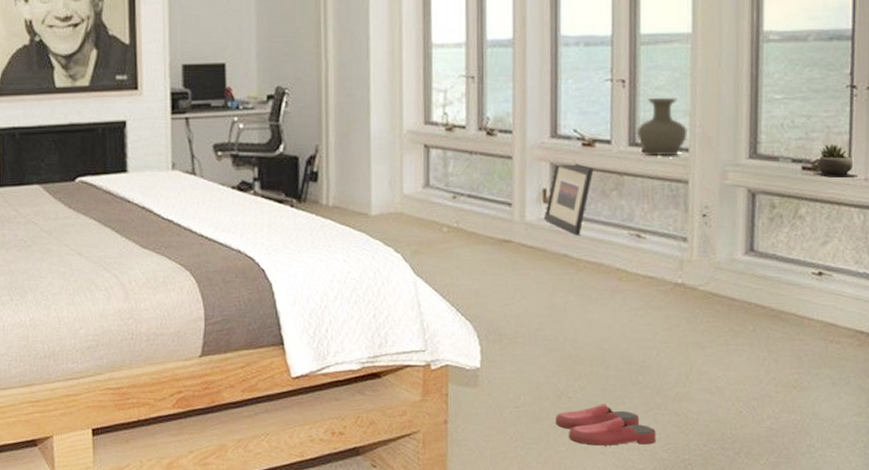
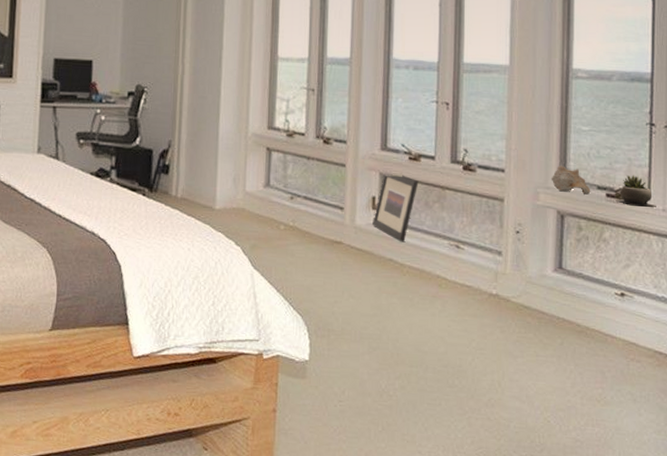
slippers: present [555,404,656,446] -> none [376,404,470,447]
vase: present [636,97,687,156] -> none [458,121,504,176]
seashell: none [740,139,785,169] -> present [551,165,591,195]

